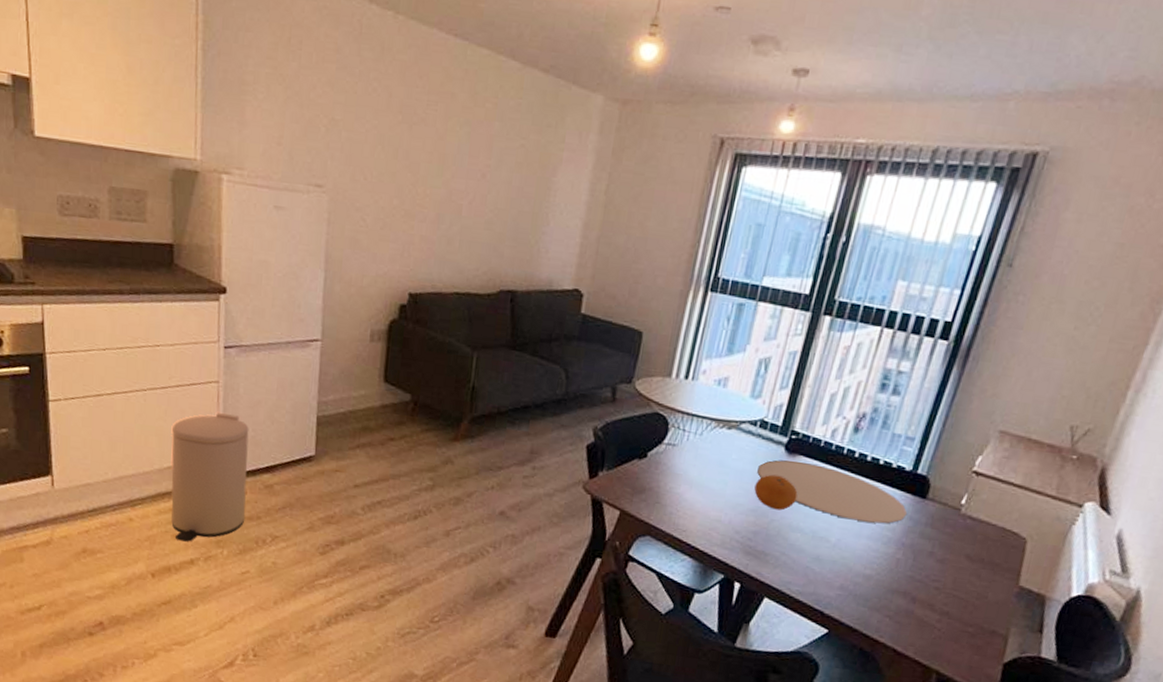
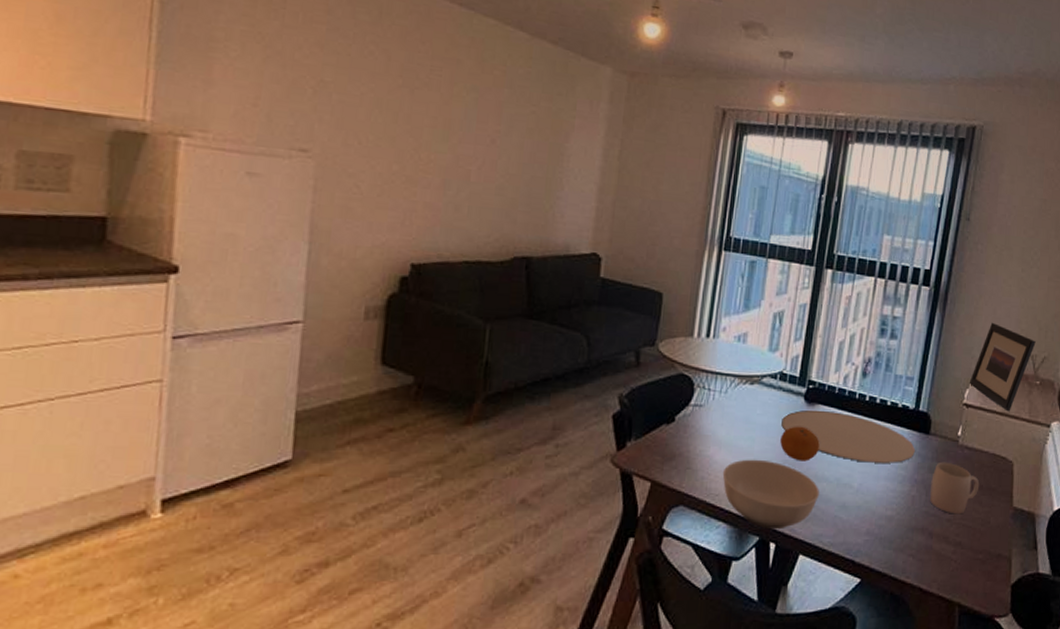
pedal bin: present [171,413,249,542] -> none [81,419,203,595]
bowl: none [691,500,793,572] -> present [722,459,820,530]
mug: none [917,528,981,585] -> present [930,461,980,514]
picture frame: none [983,385,1080,485] -> present [969,322,1036,412]

